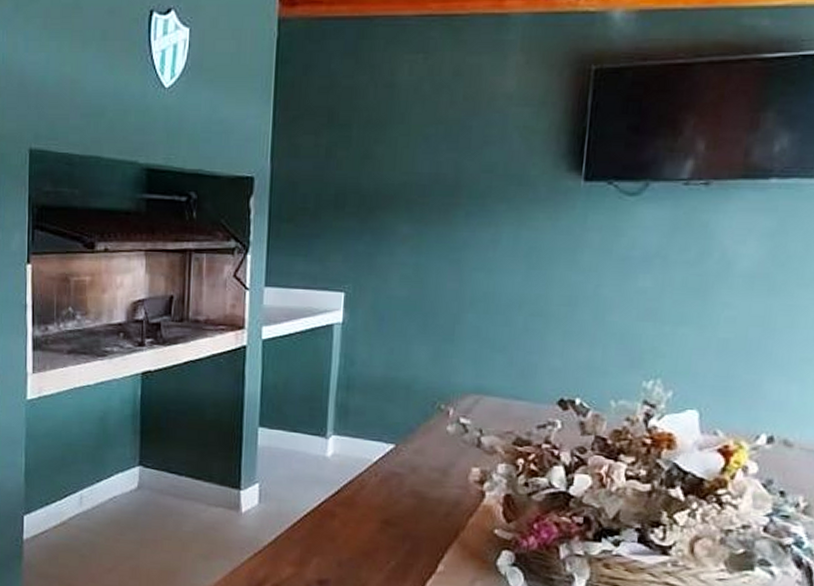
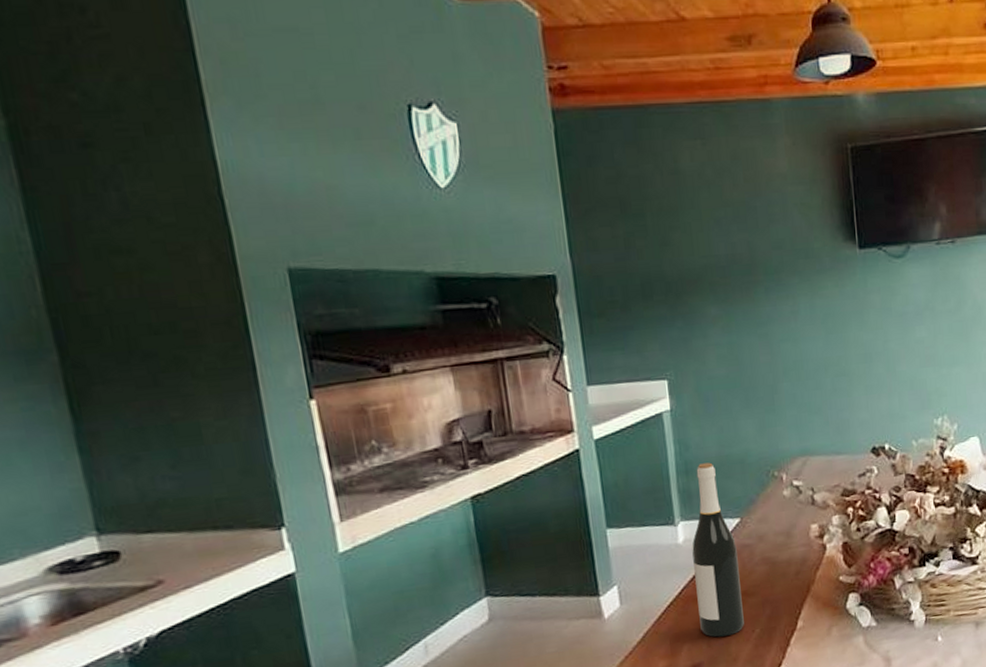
wine bottle: none [334,381,386,561] -> present [692,462,744,637]

